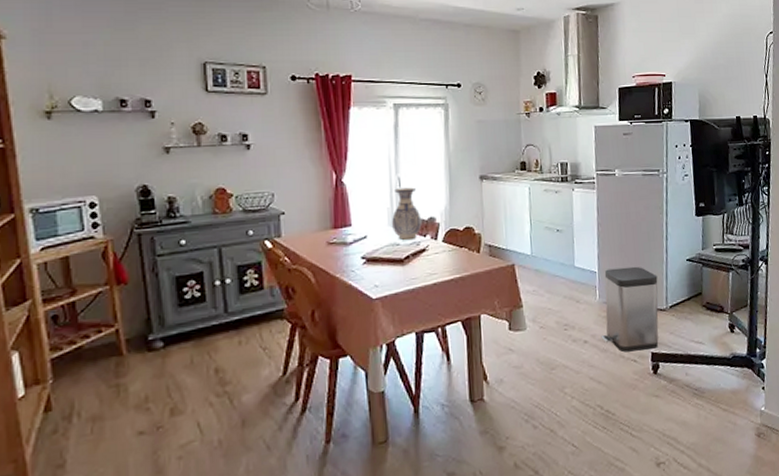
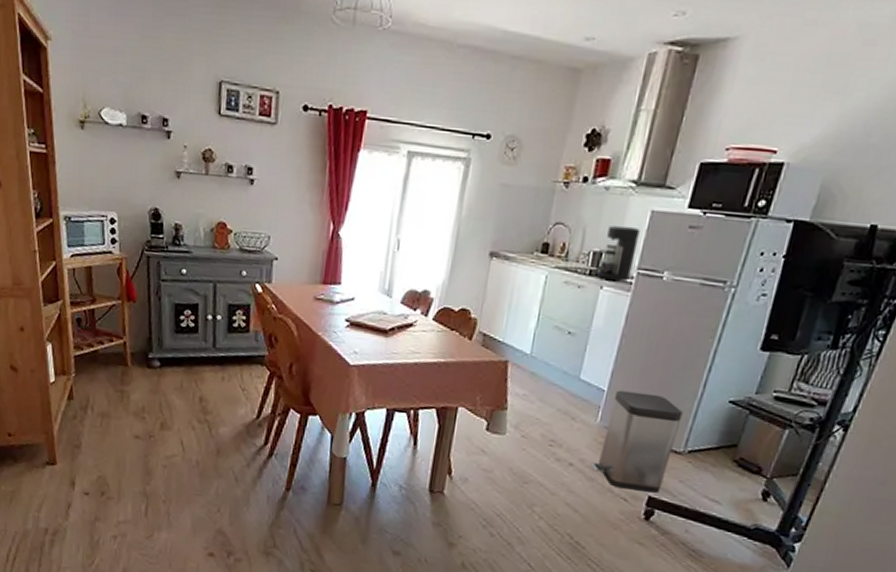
vase: present [392,187,422,240] -> none [382,251,415,311]
coffee maker: none [564,139,592,183] -> present [594,225,640,281]

